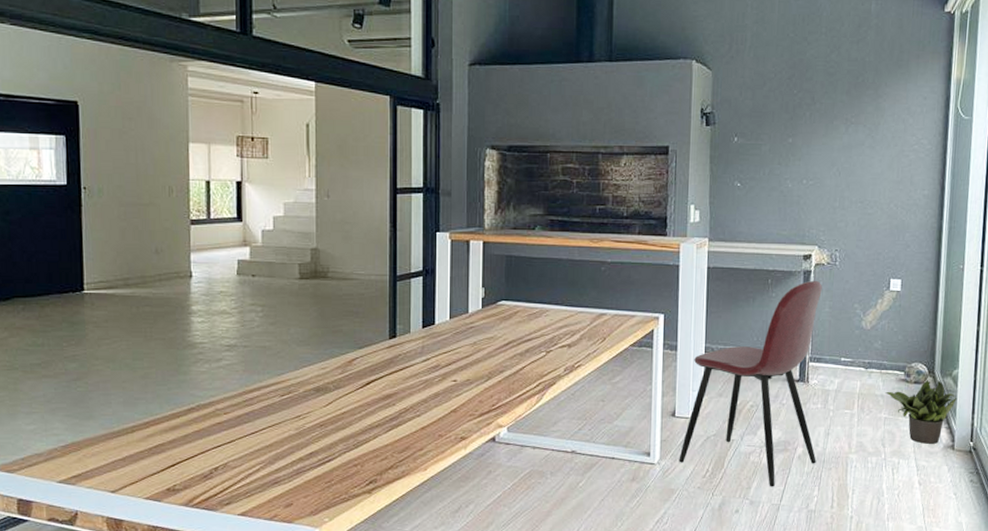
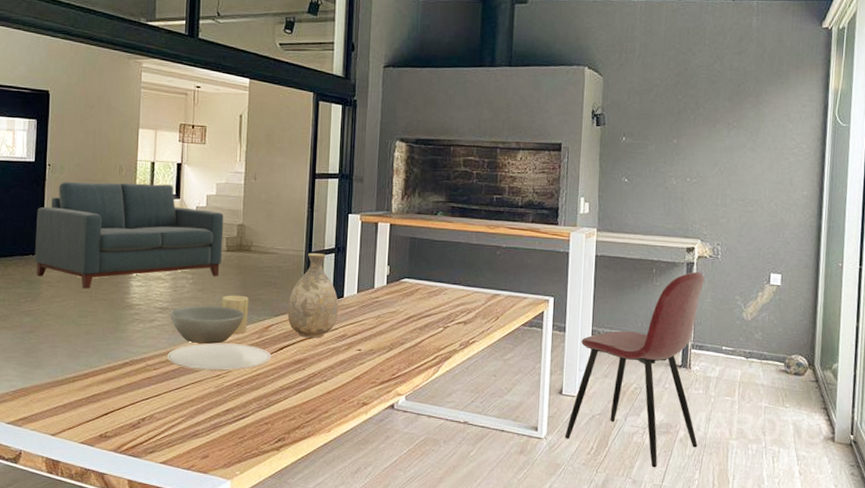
sofa: none [74,205,296,328] -> present [34,181,224,289]
plate: none [238,381,357,412] -> present [167,343,271,372]
soup bowl: none [239,340,324,383] -> present [170,305,244,345]
candle: none [296,327,329,370] -> present [221,295,250,334]
vase: none [373,276,429,370] -> present [287,252,339,338]
potted plant: present [885,380,958,444] -> none [765,372,838,435]

